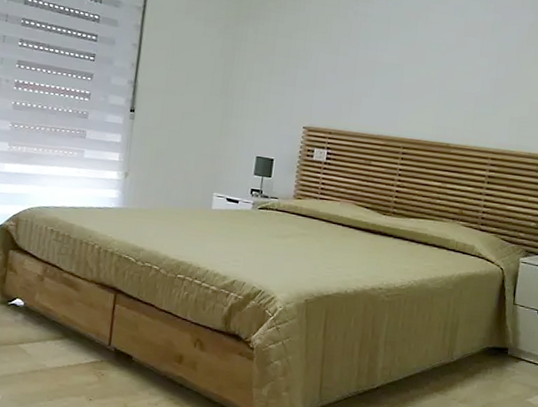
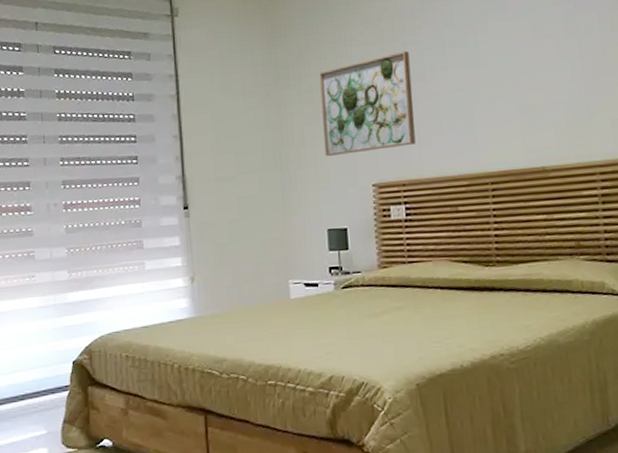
wall art: none [268,19,358,101] -> present [319,51,416,156]

